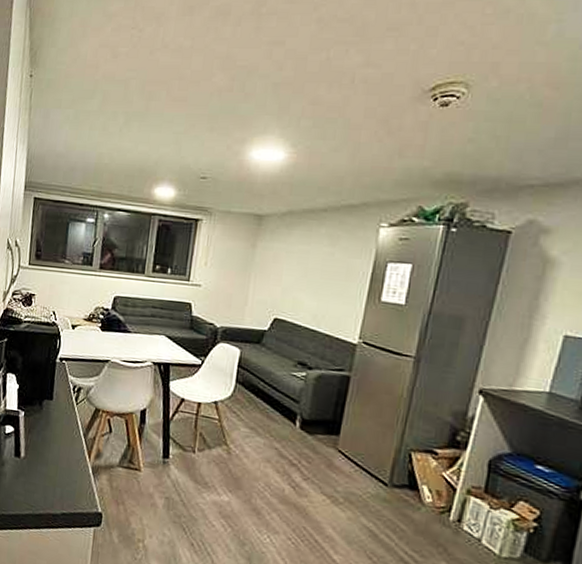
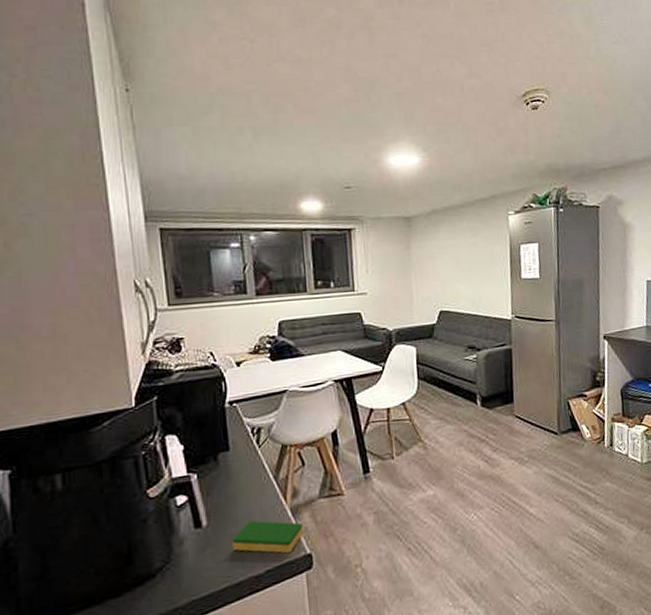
dish sponge: none [39,465,100,506] -> present [232,520,303,554]

